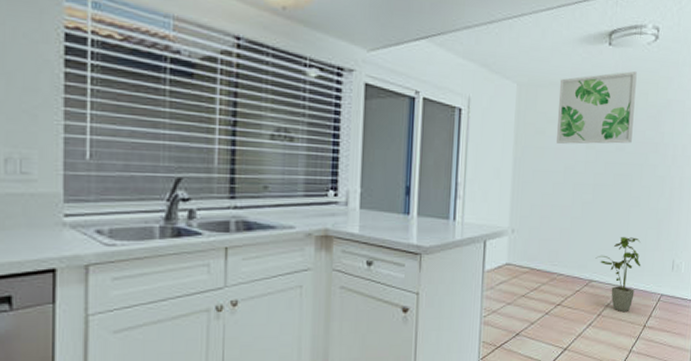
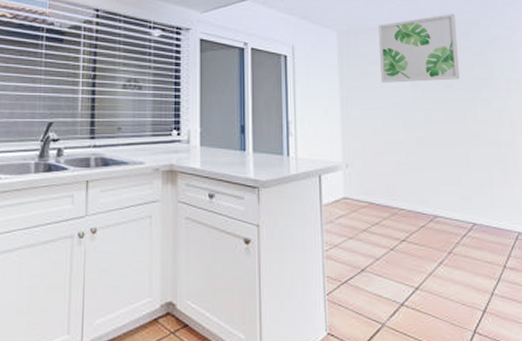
house plant: present [595,237,641,313] -> none [437,172,490,251]

